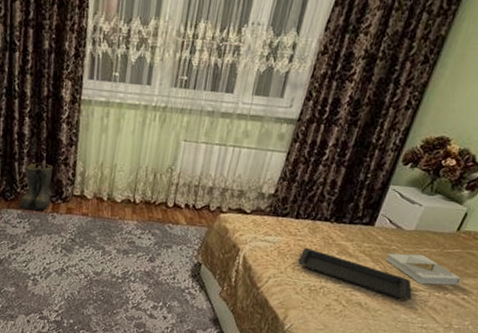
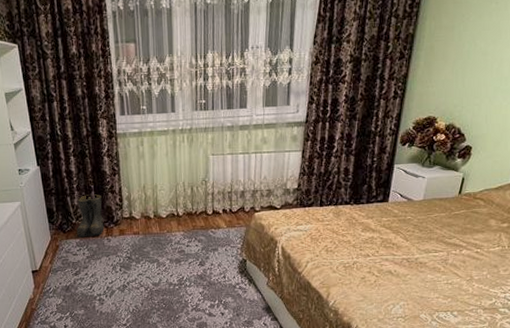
serving tray: present [297,247,412,300] -> none [329,230,433,262]
book: present [385,253,462,286] -> none [403,219,472,245]

